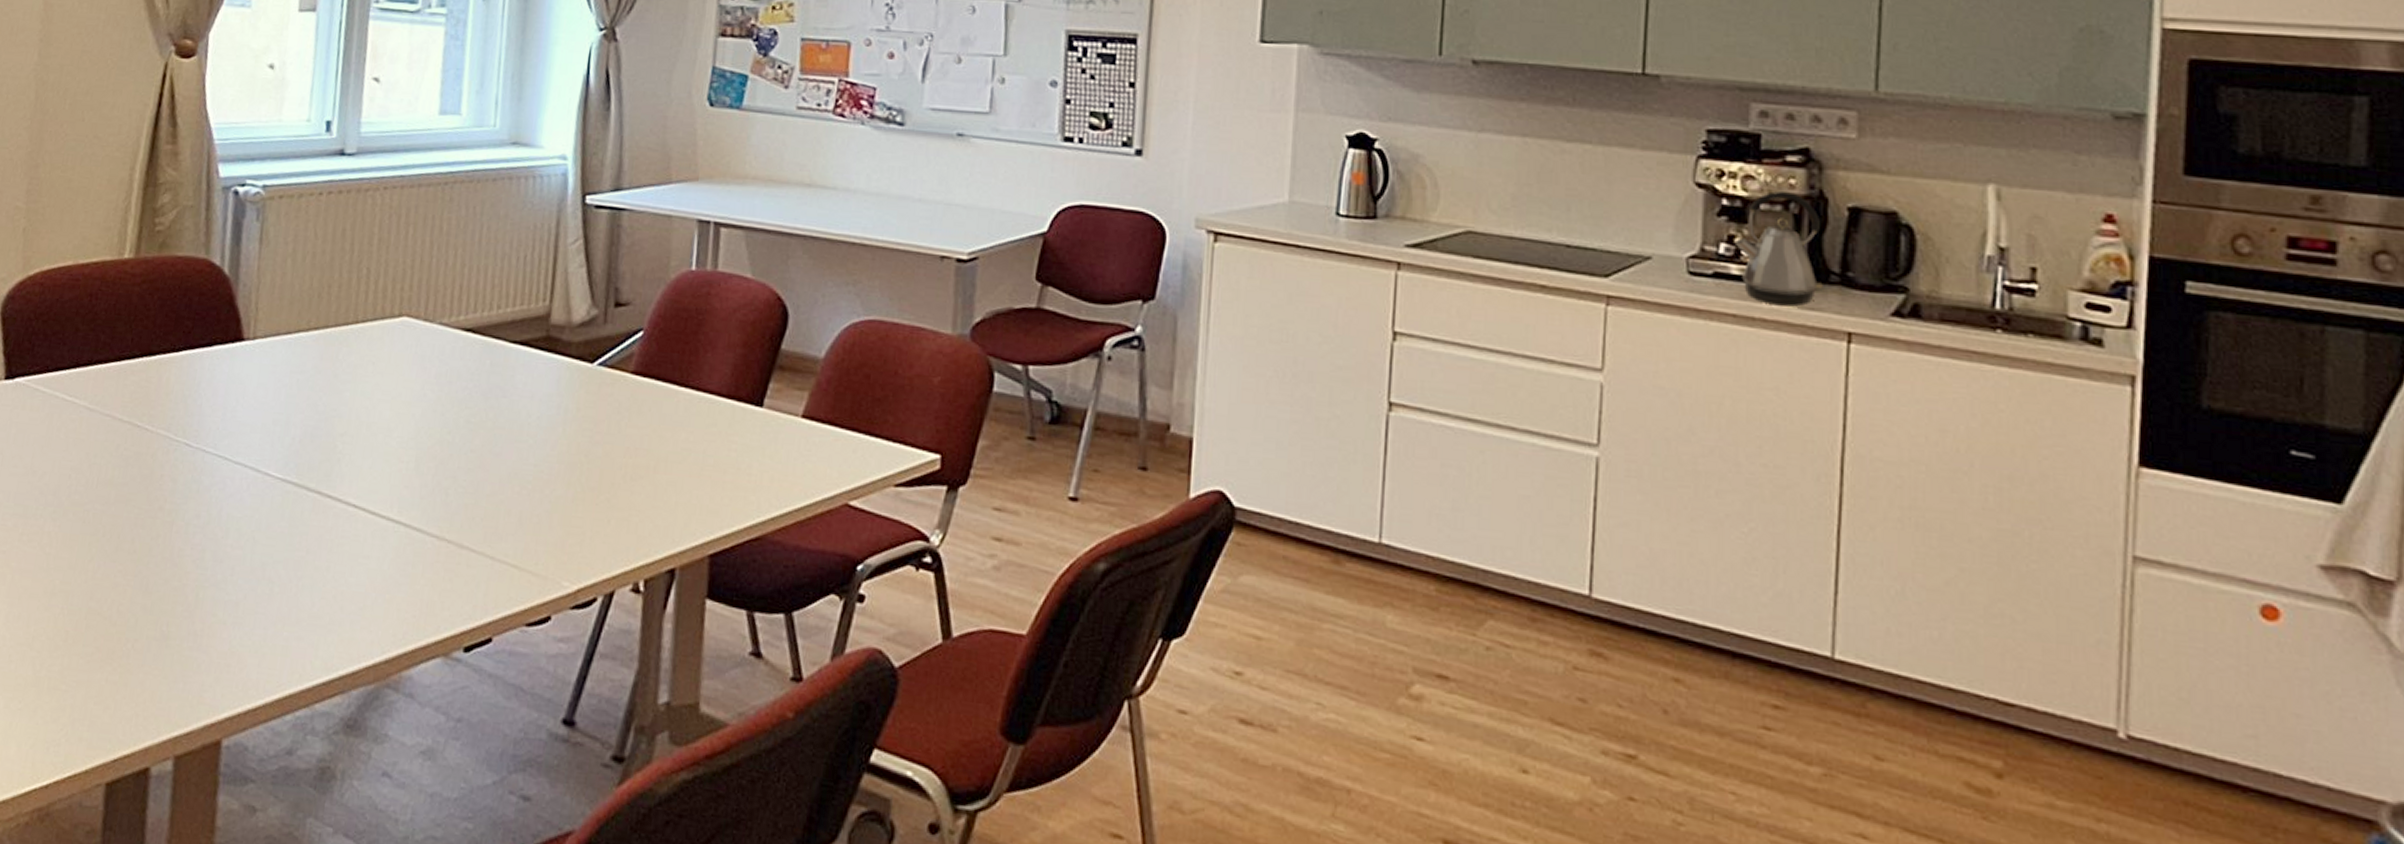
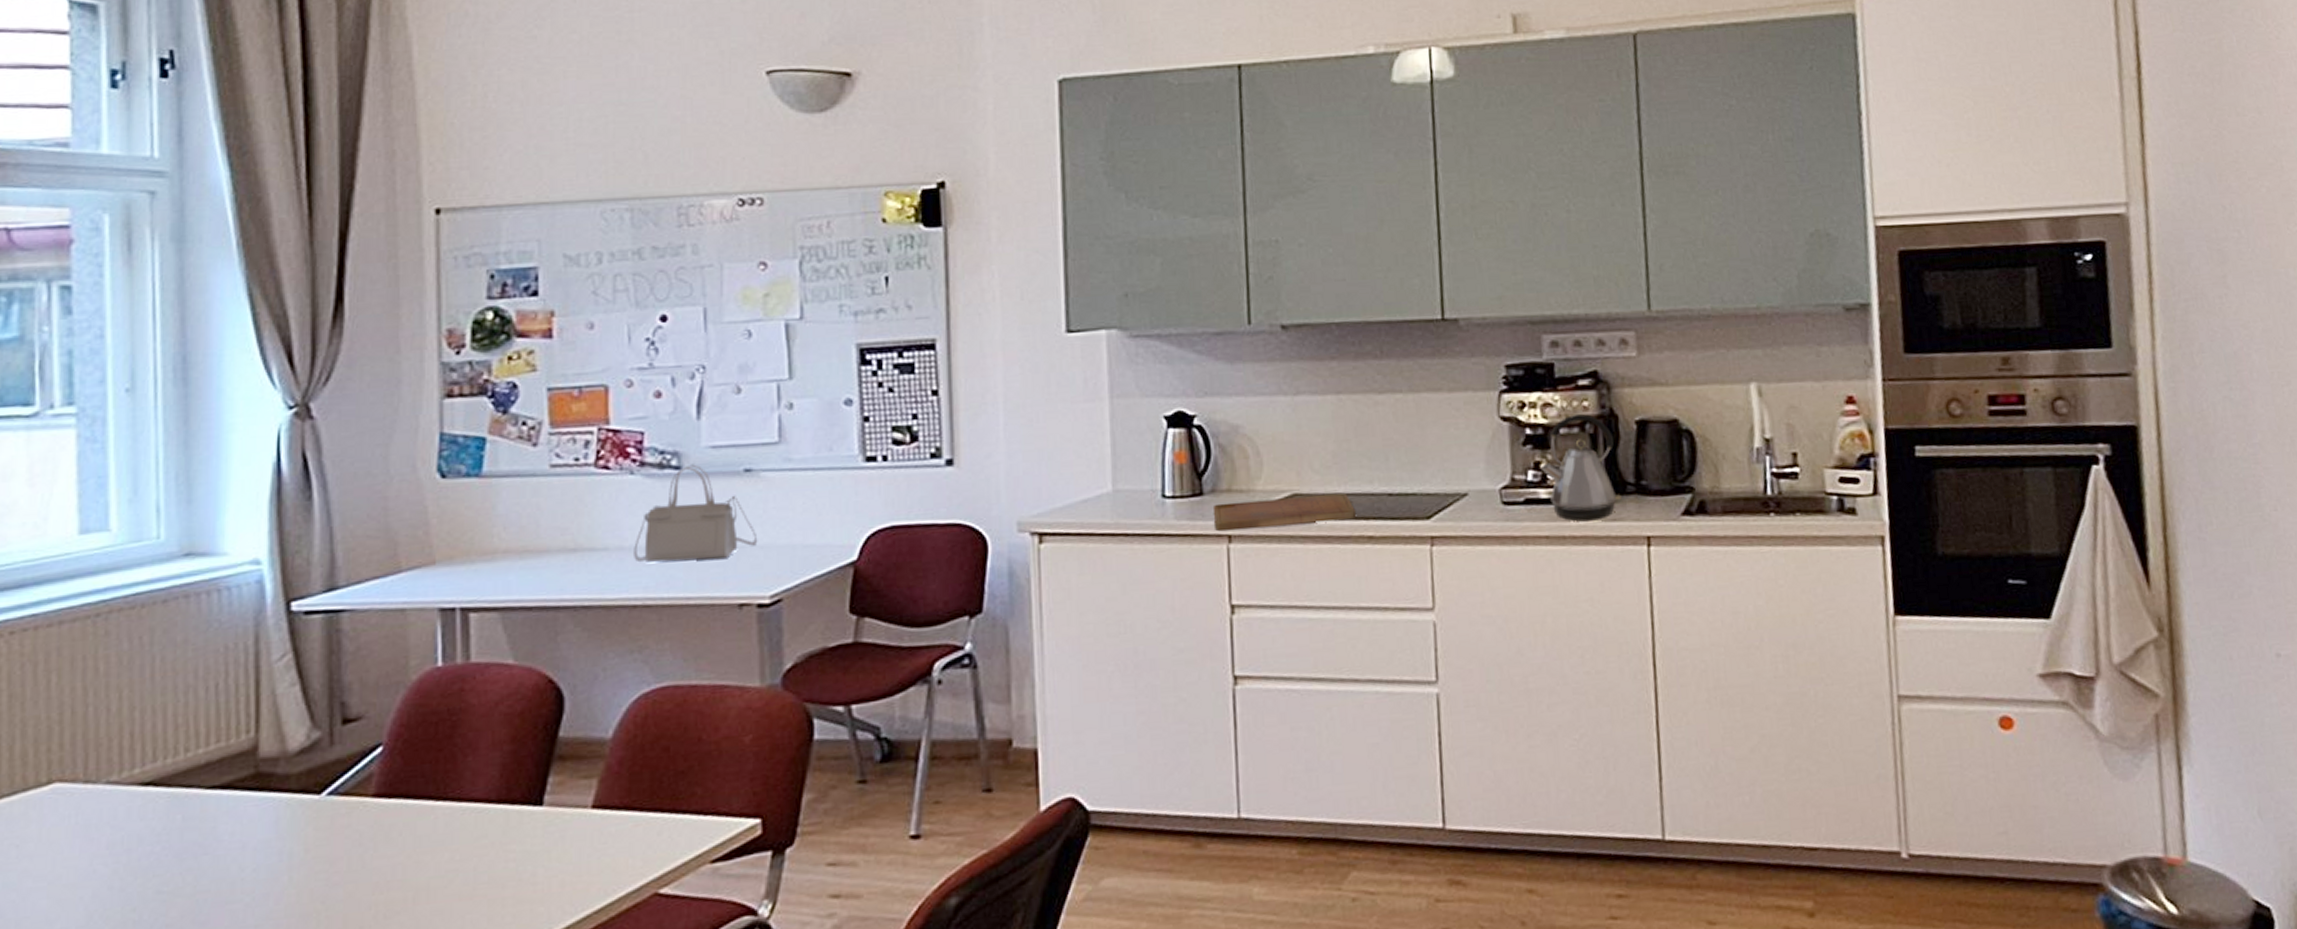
handbag: none [857,122,963,212] -> present [634,464,758,563]
cutting board: none [1384,229,1530,266] -> present [1212,492,1355,532]

